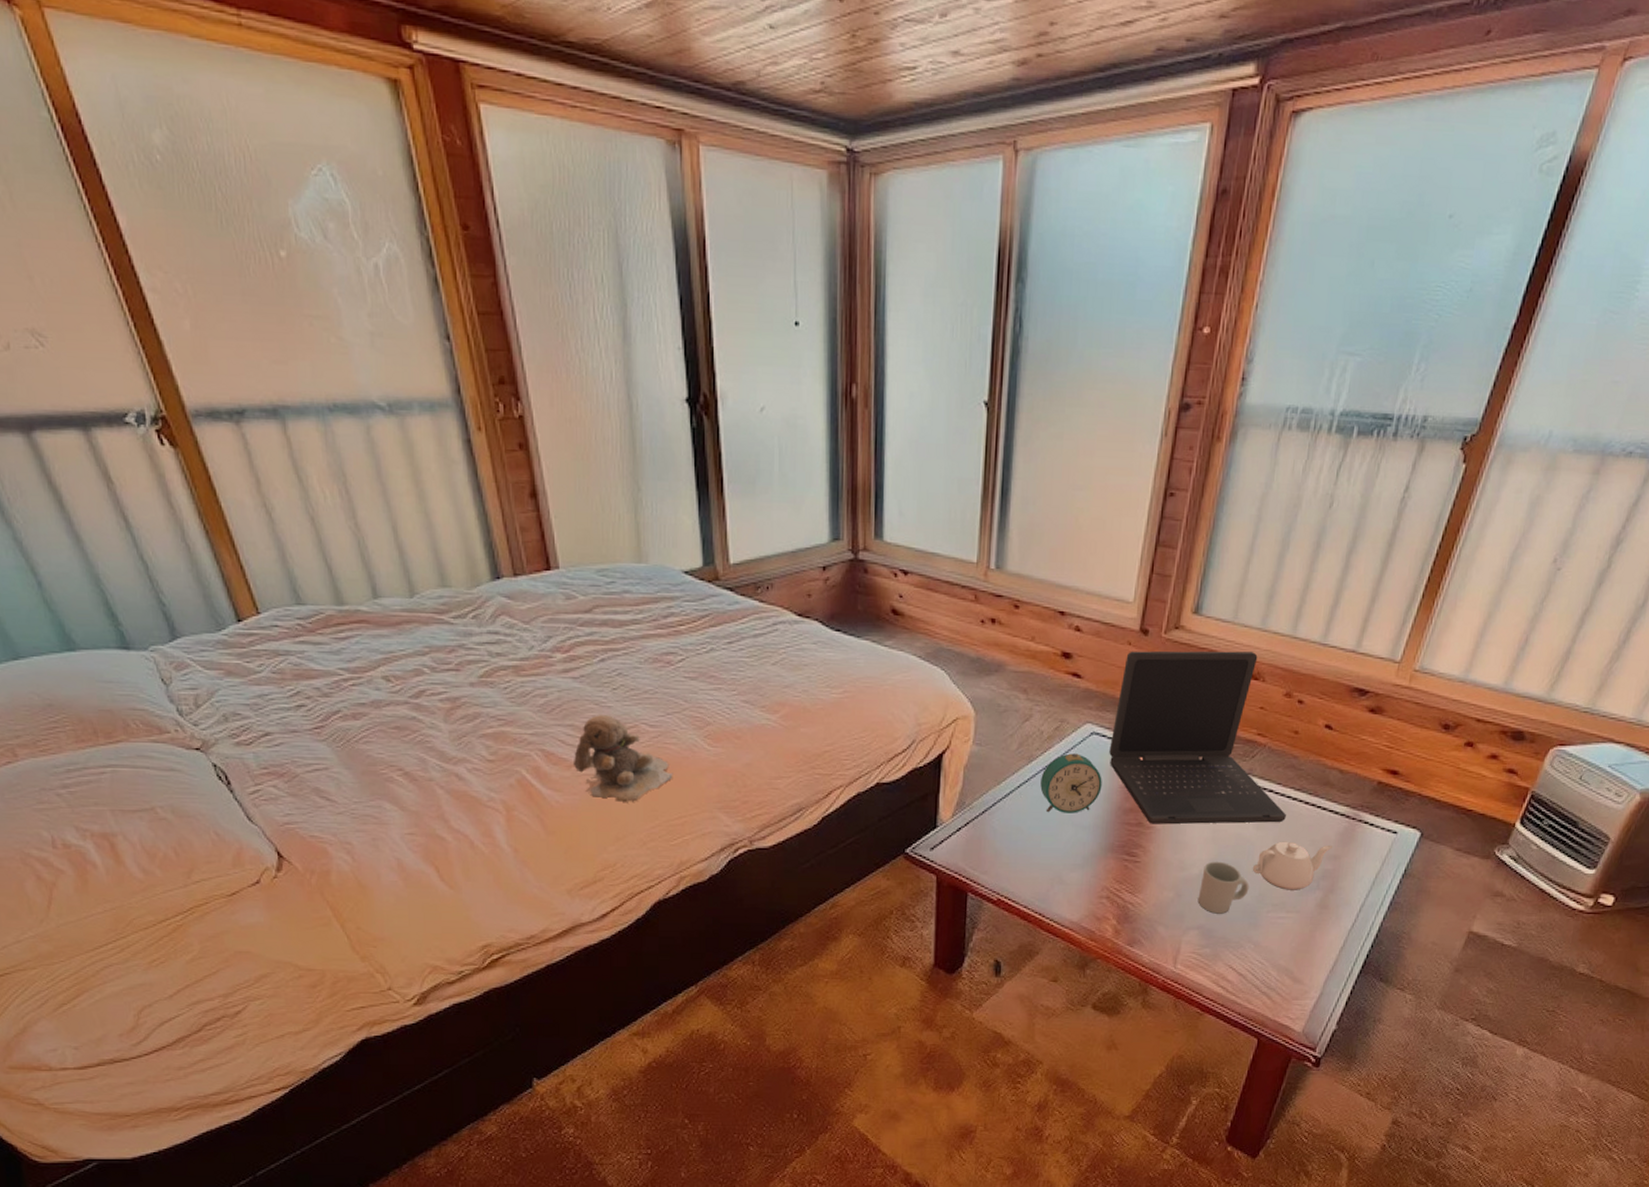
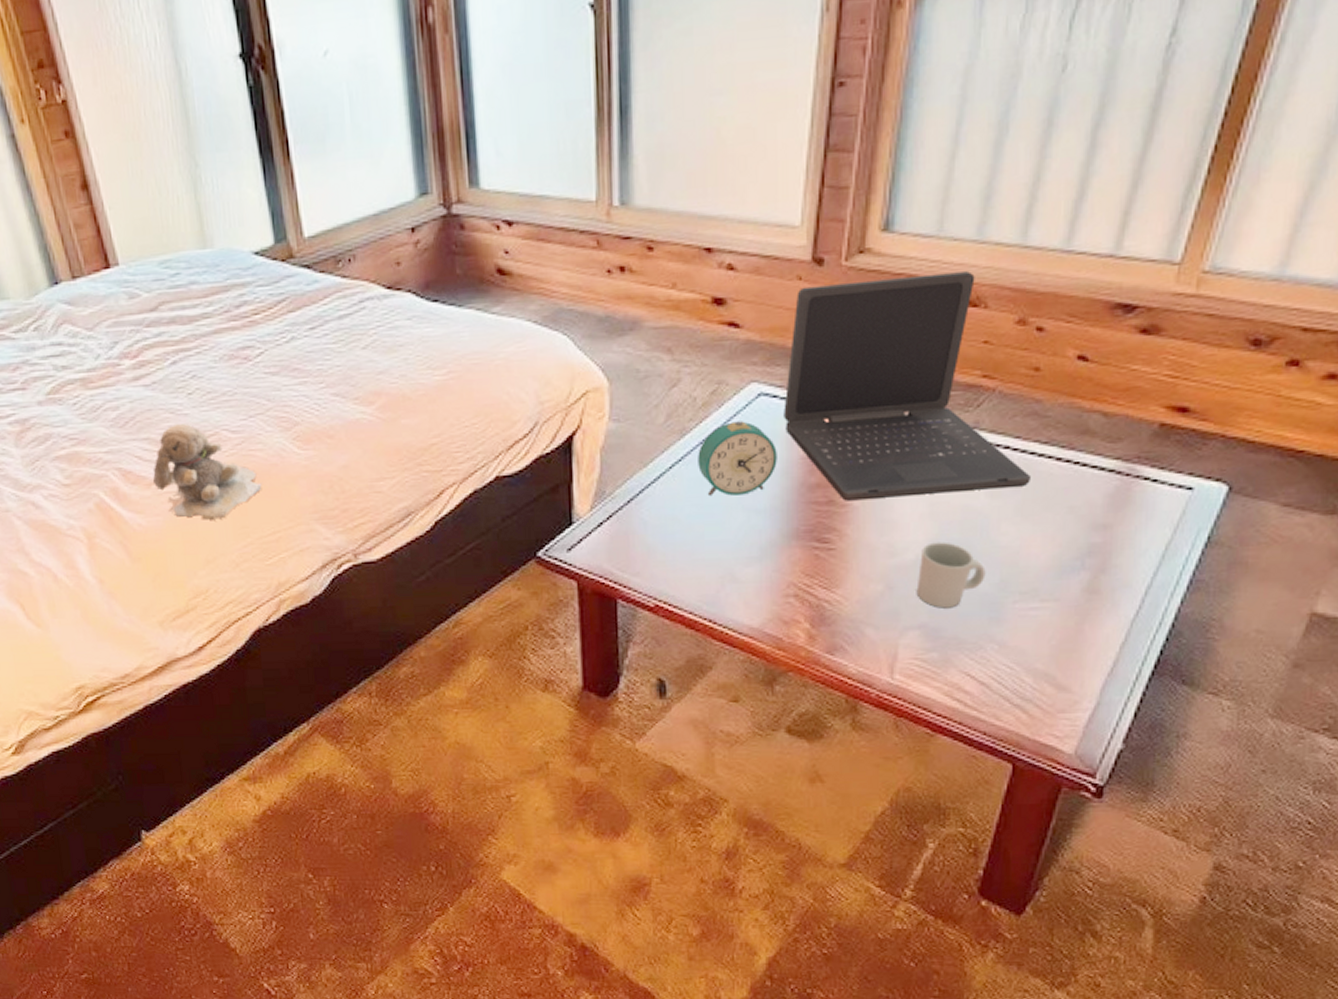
teapot: present [1252,841,1332,890] -> none [988,510,1099,573]

